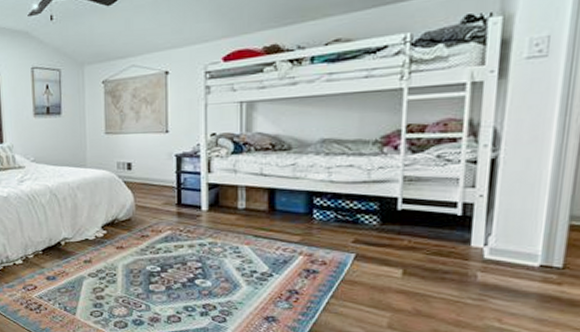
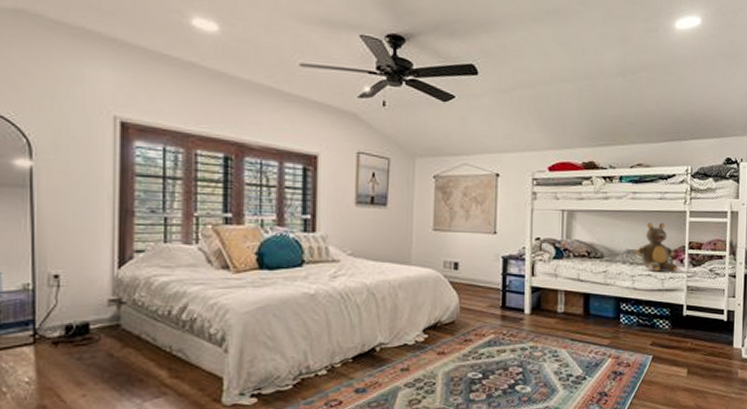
teddy bear: none [332,105,392,162] -> present [635,223,679,272]

